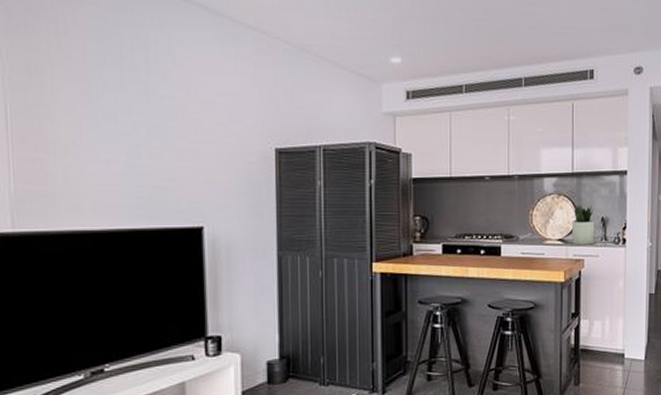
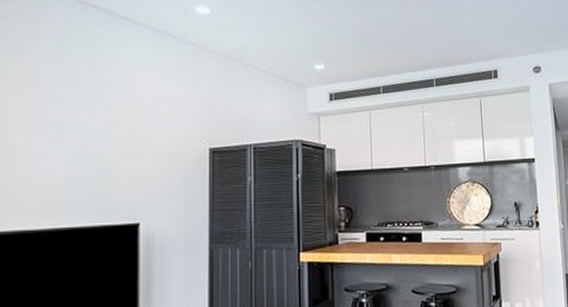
planter: present [570,204,597,245] -> none [486,190,512,229]

